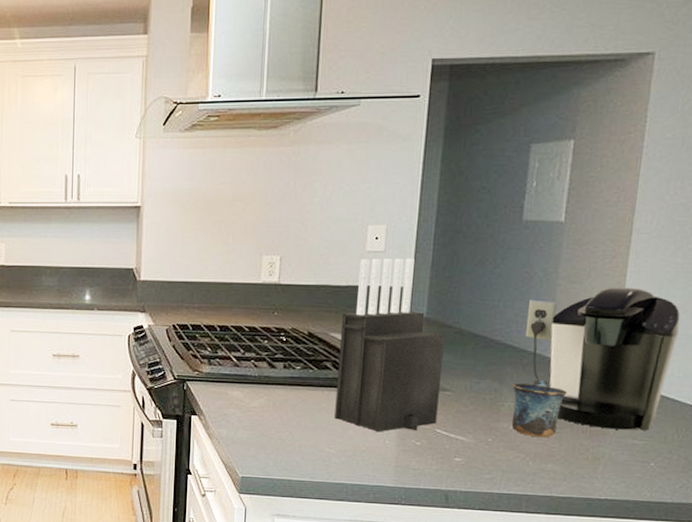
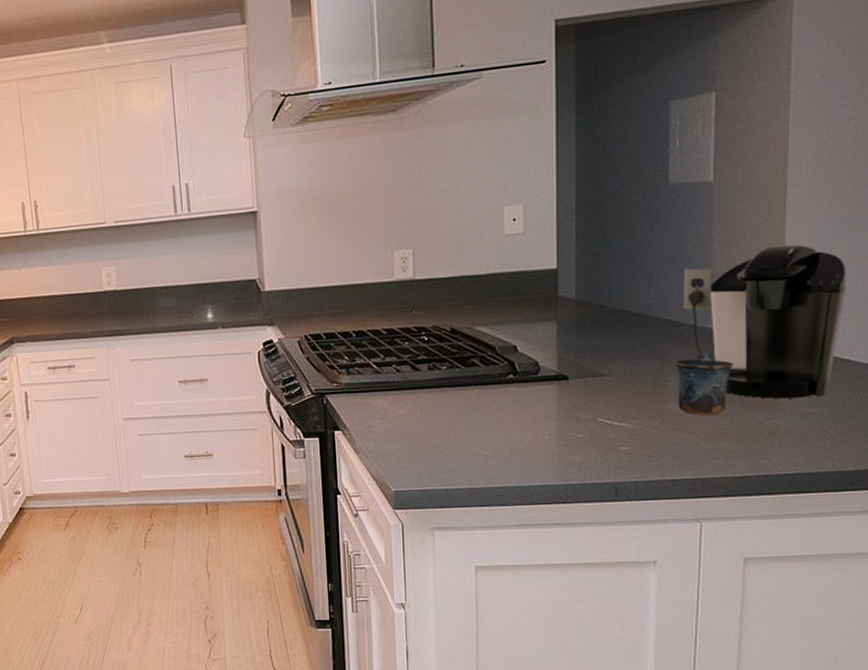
knife block: present [334,258,446,432] -> none [485,237,598,428]

